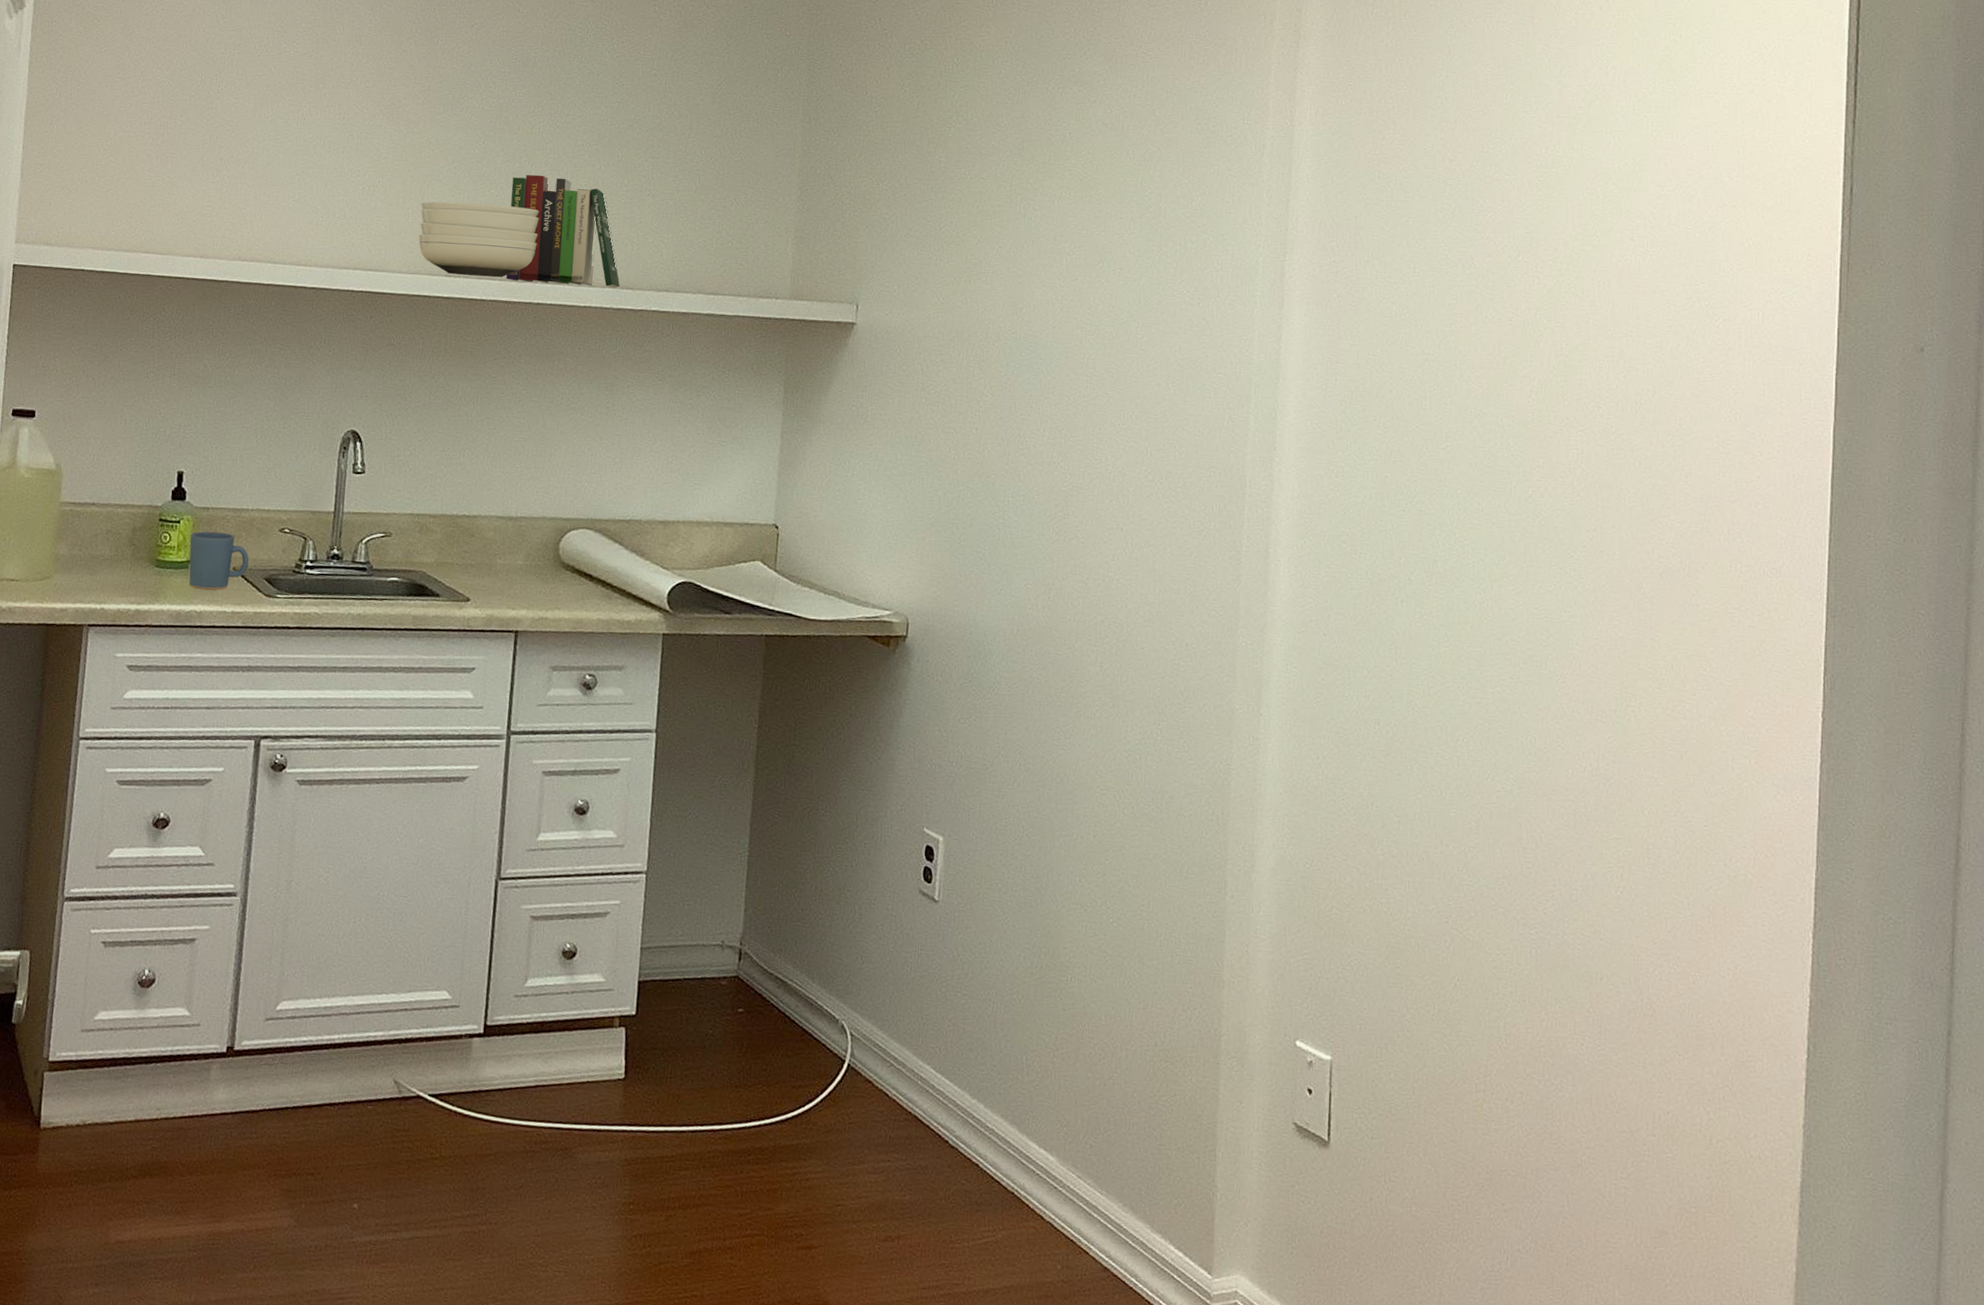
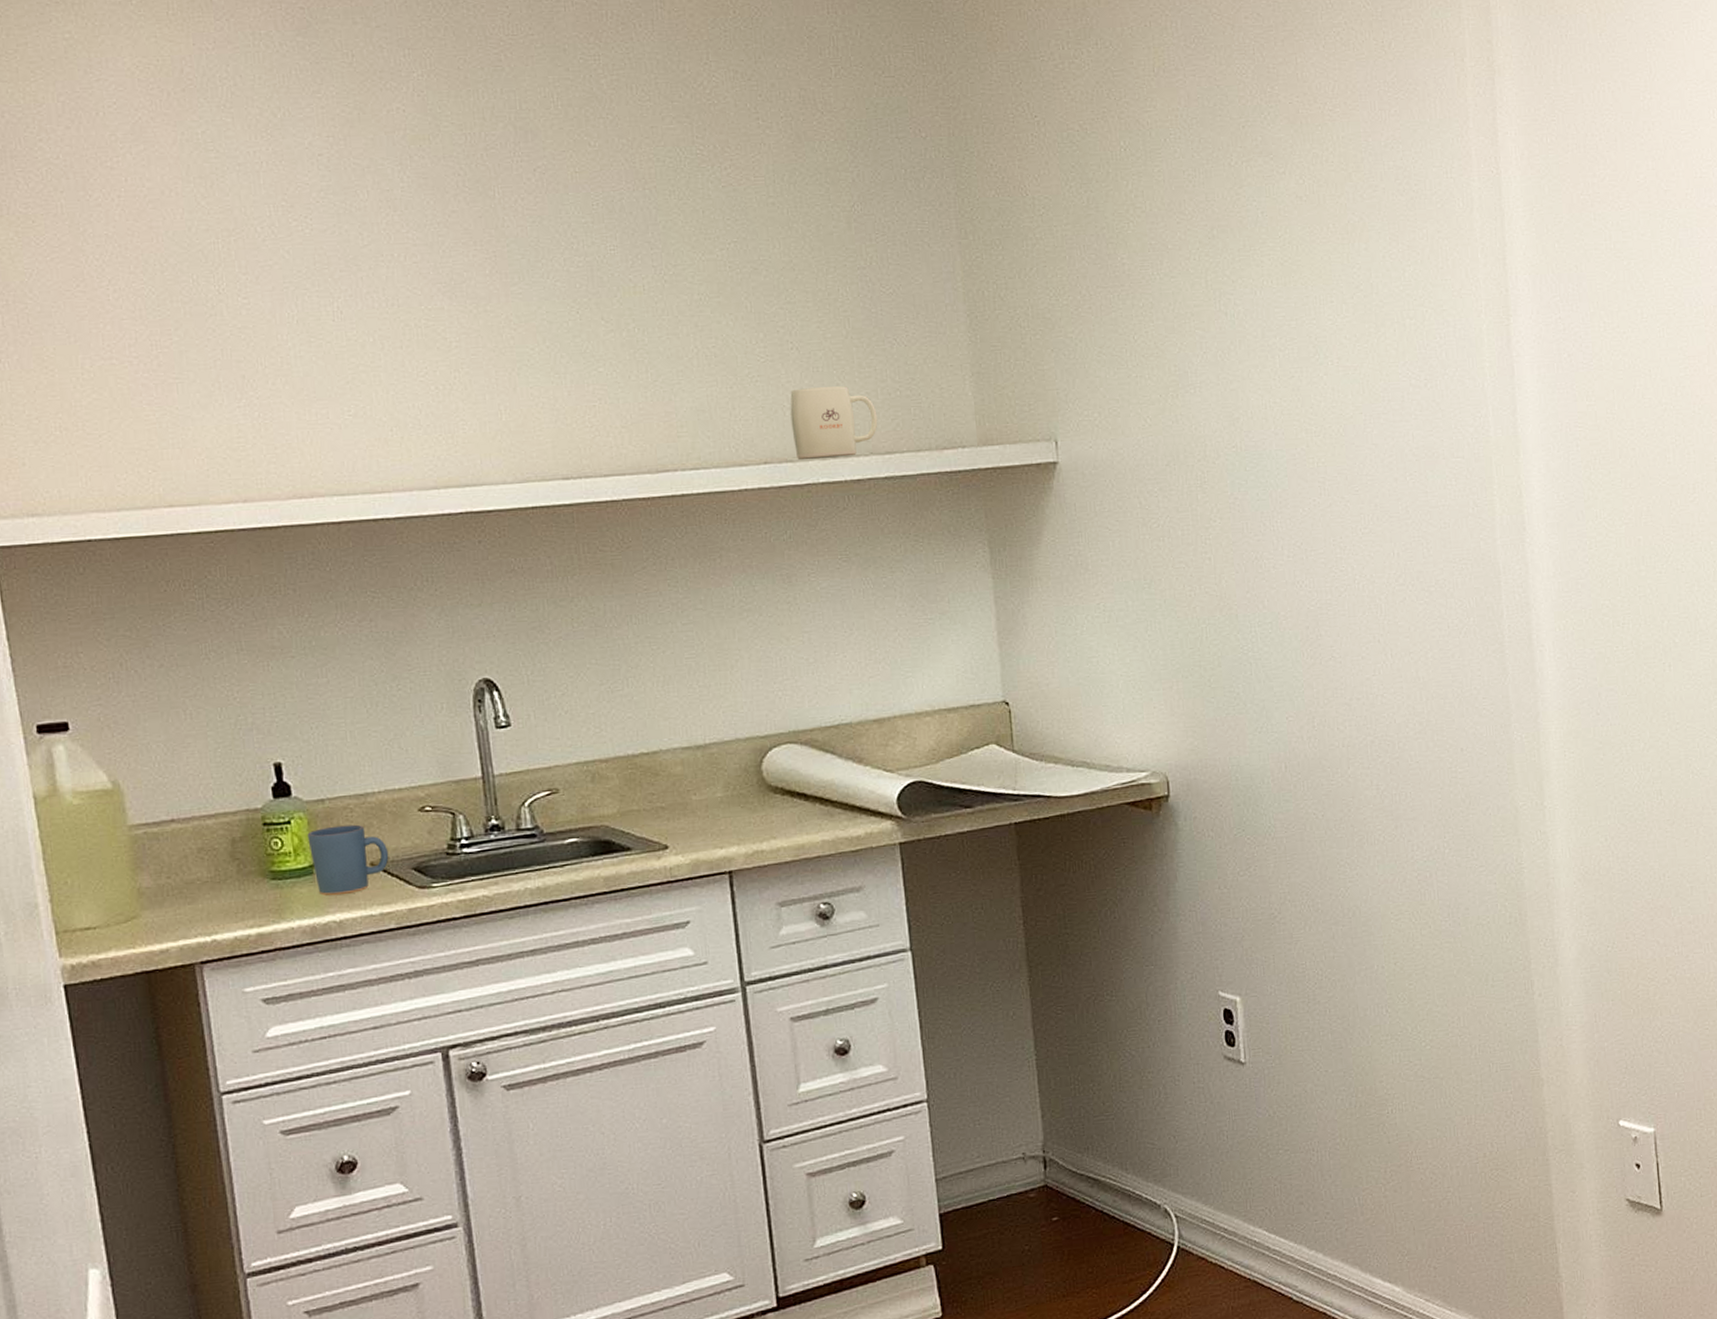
bowl: present [418,201,540,278] -> none [512,383,669,477]
books: present [506,174,620,288] -> none [622,342,777,473]
mug: none [636,229,710,292] -> present [789,386,878,460]

